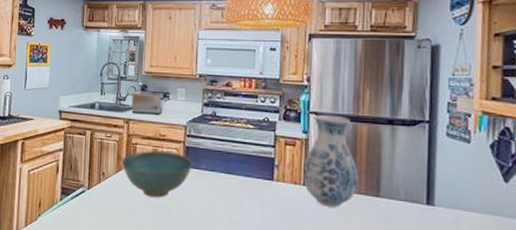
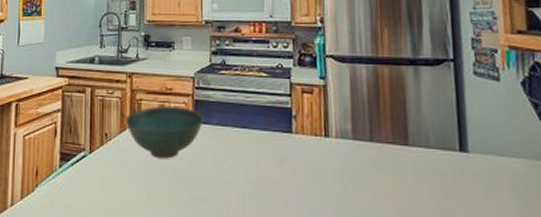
toaster: present [131,91,164,115] -> none [134,41,169,67]
vase: present [303,114,357,207] -> none [323,57,384,159]

